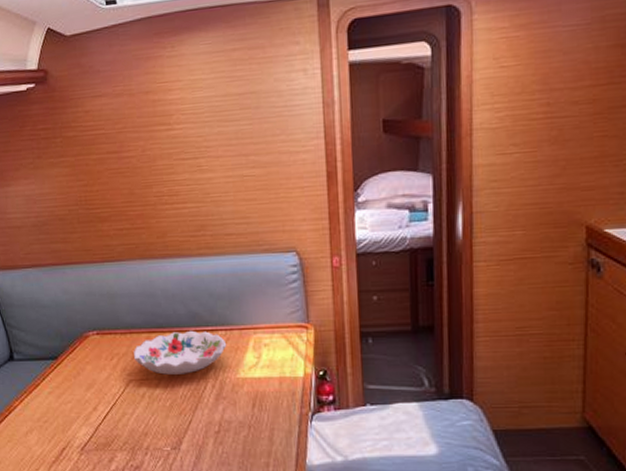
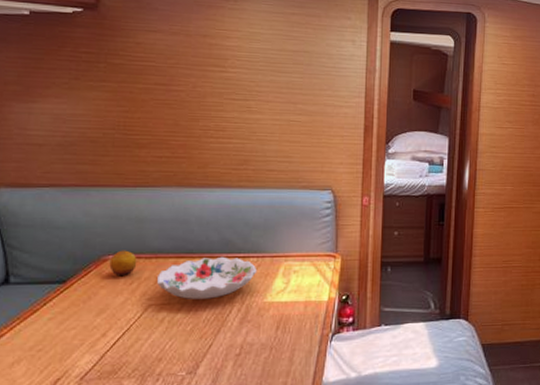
fruit: none [90,326,114,353] -> present [109,250,137,277]

